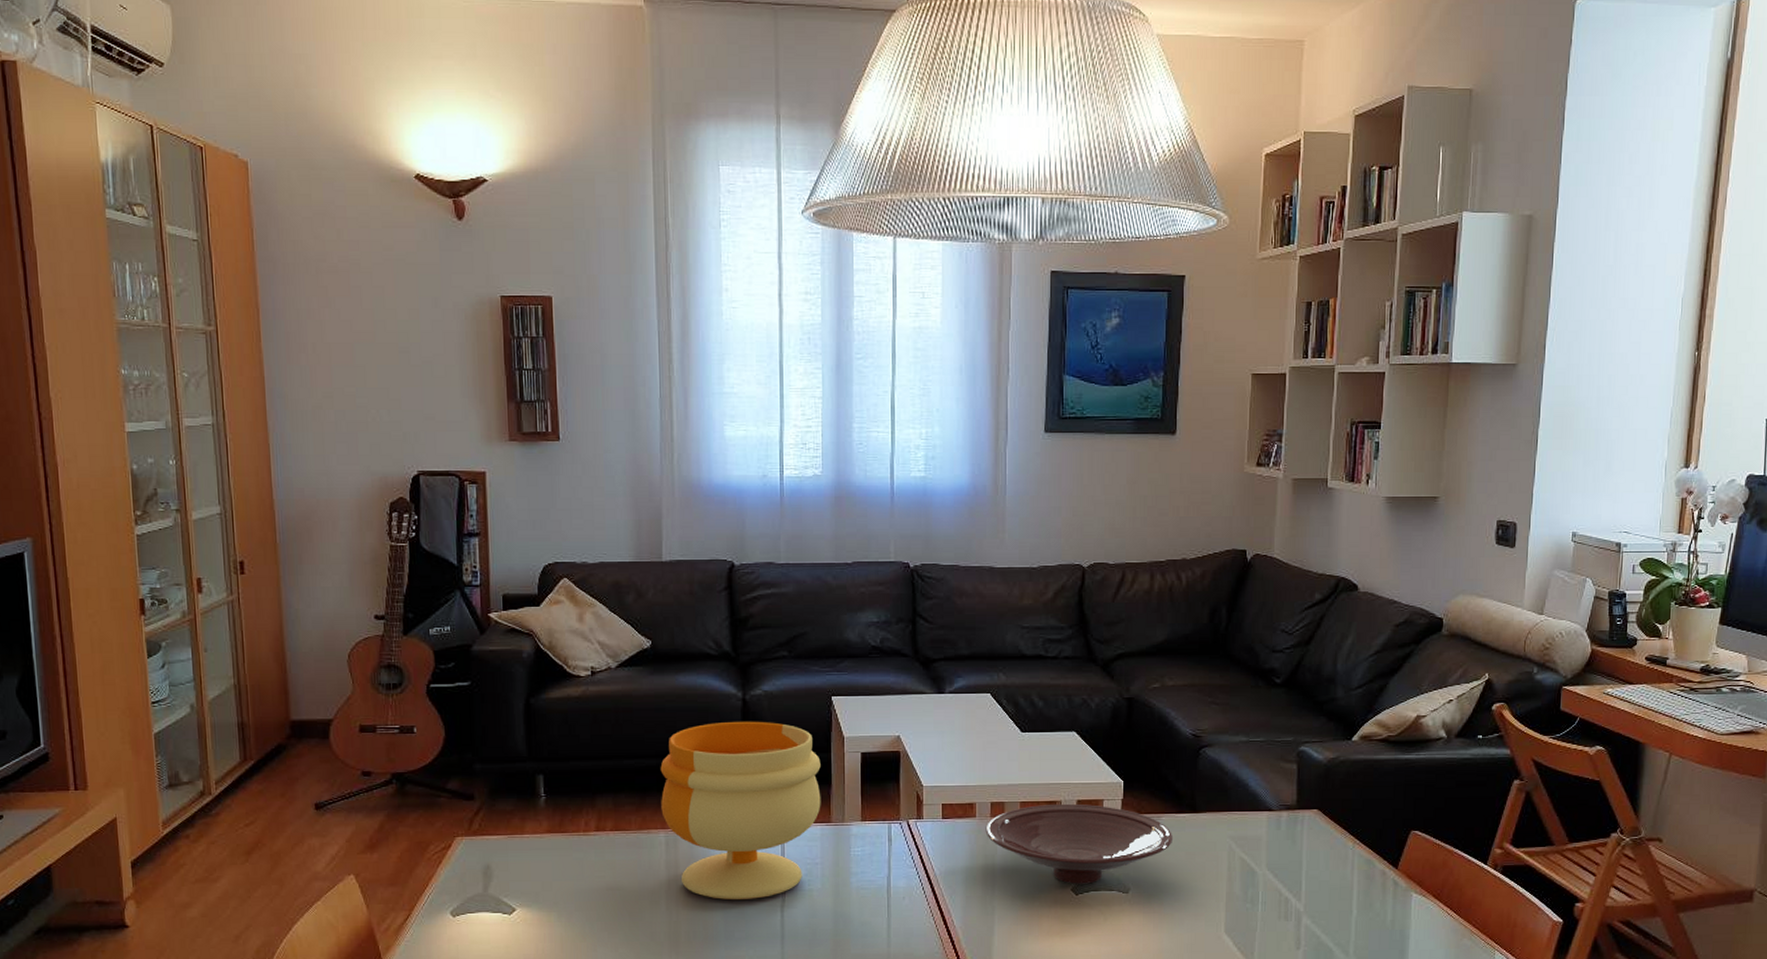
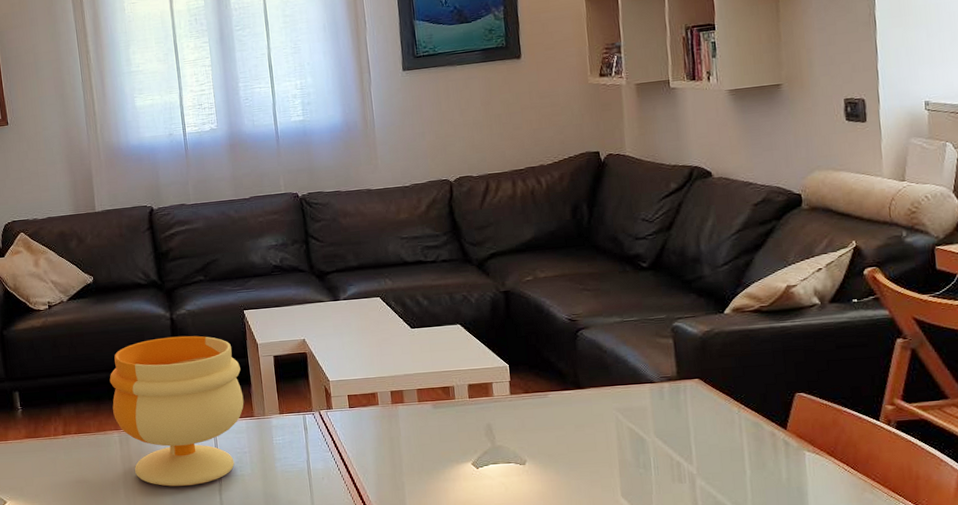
bowl: present [985,803,1174,884] -> none [388,387,562,459]

